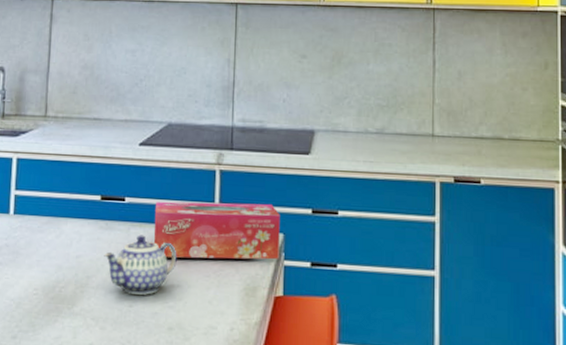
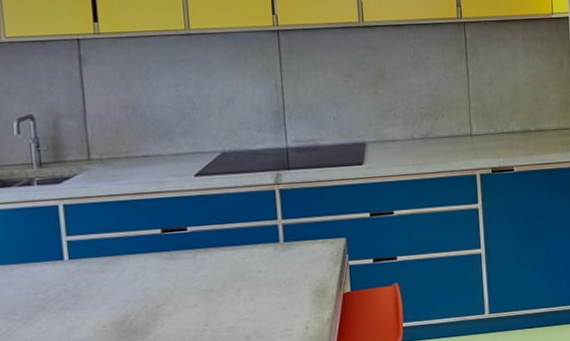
teapot: present [104,235,177,295] -> none [172,259,247,314]
tissue box: present [153,201,280,260] -> none [218,214,344,276]

